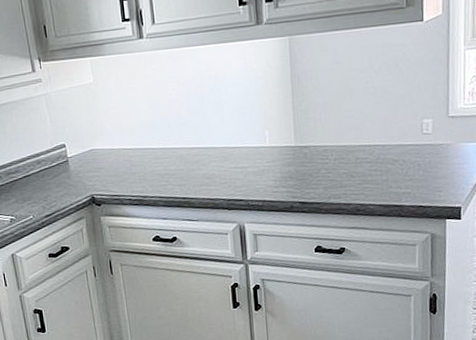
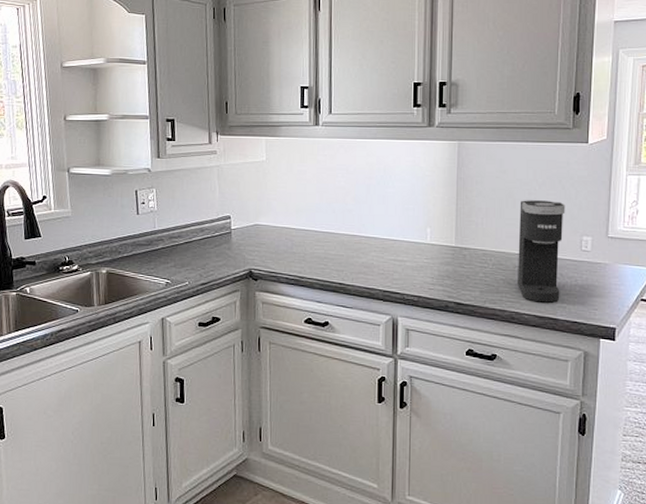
coffee maker: none [357,86,404,192] -> present [518,200,566,303]

